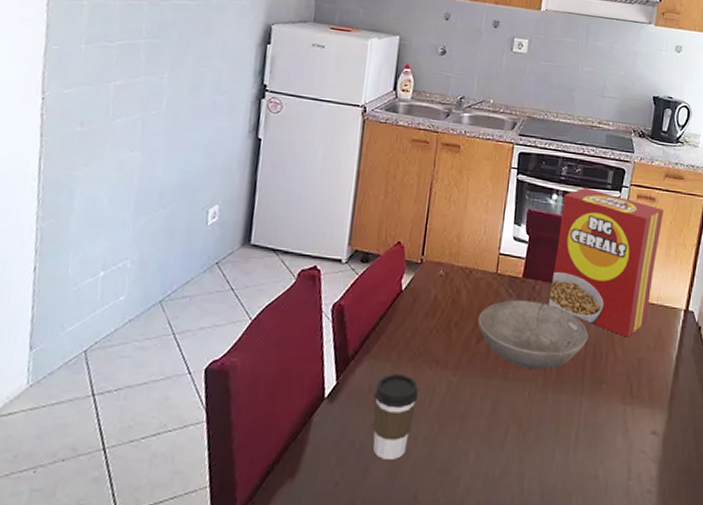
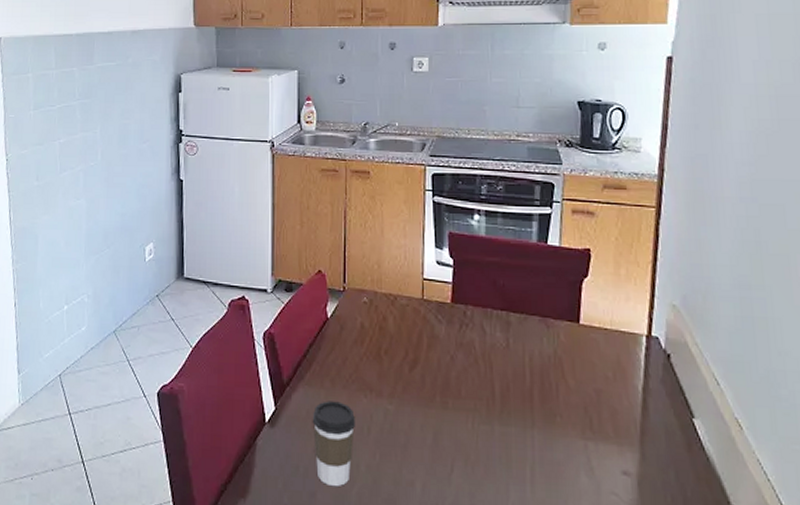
bowl: present [477,300,588,369] -> none [408,326,532,399]
cereal box: present [548,187,664,338] -> none [482,205,607,366]

